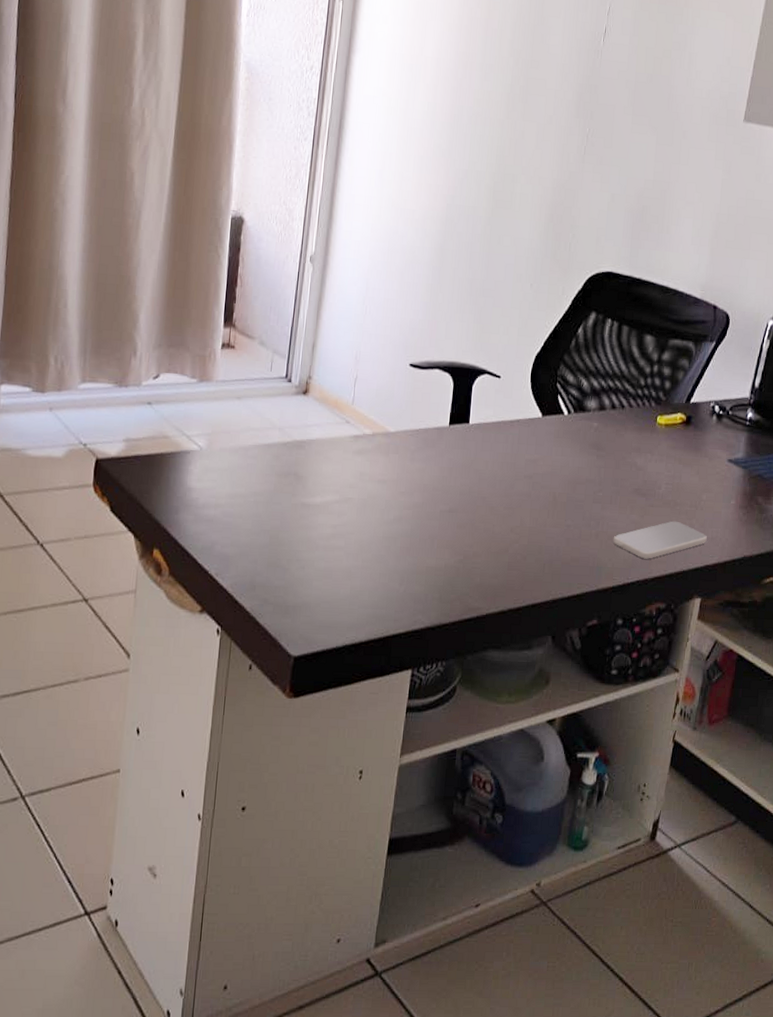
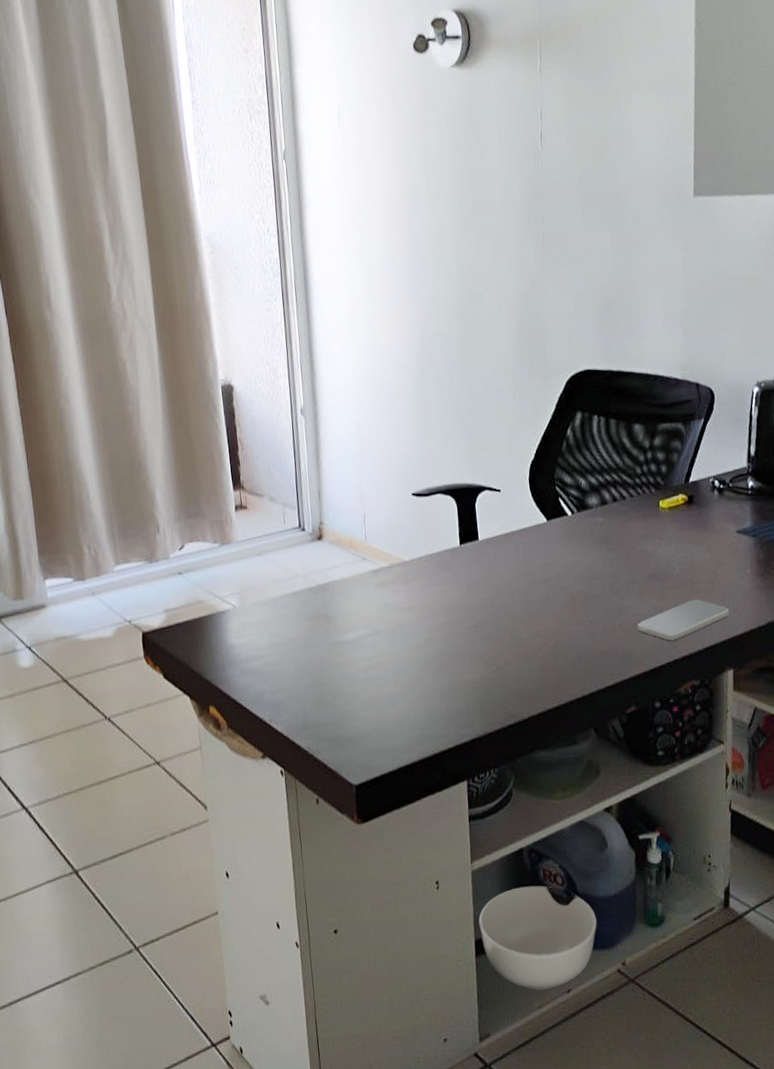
bowl: none [396,789,520,901] -> present [478,885,597,991]

